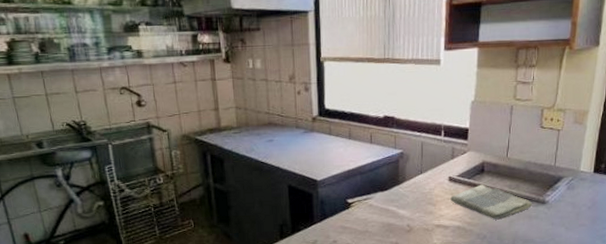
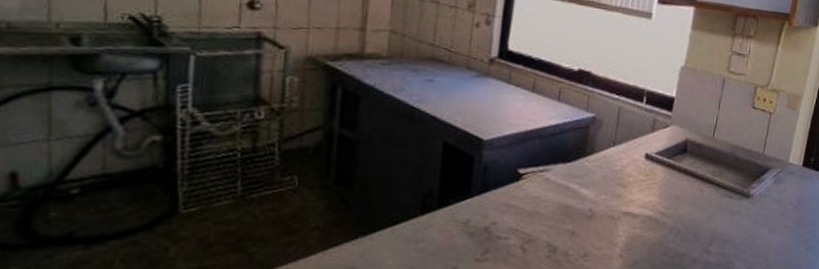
dish towel: present [450,184,533,219] -> none [644,167,736,211]

